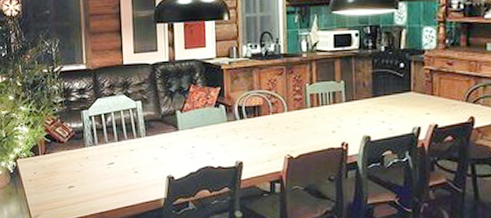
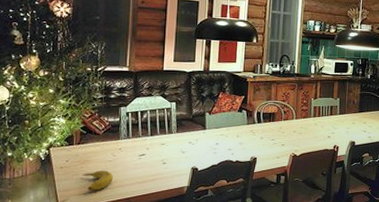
fruit: none [51,182,83,205] -> present [82,170,113,191]

